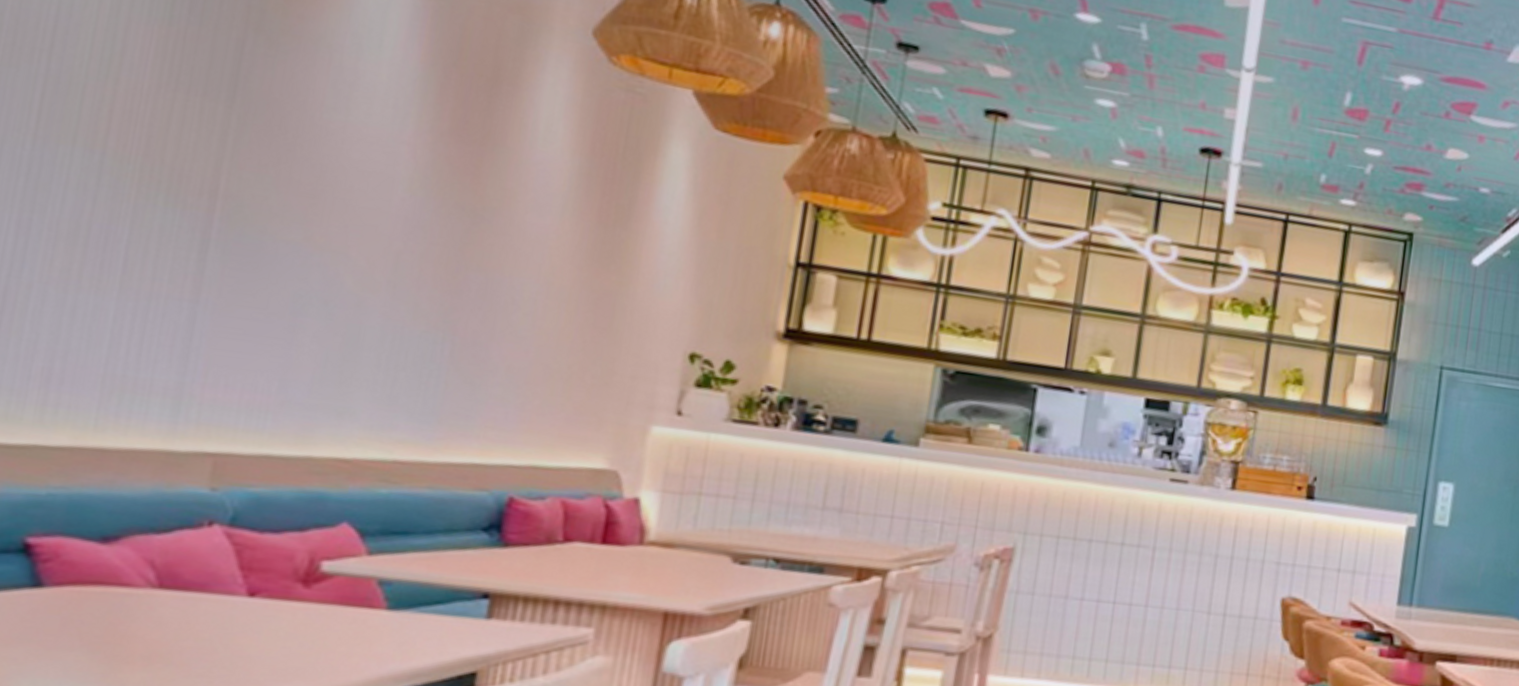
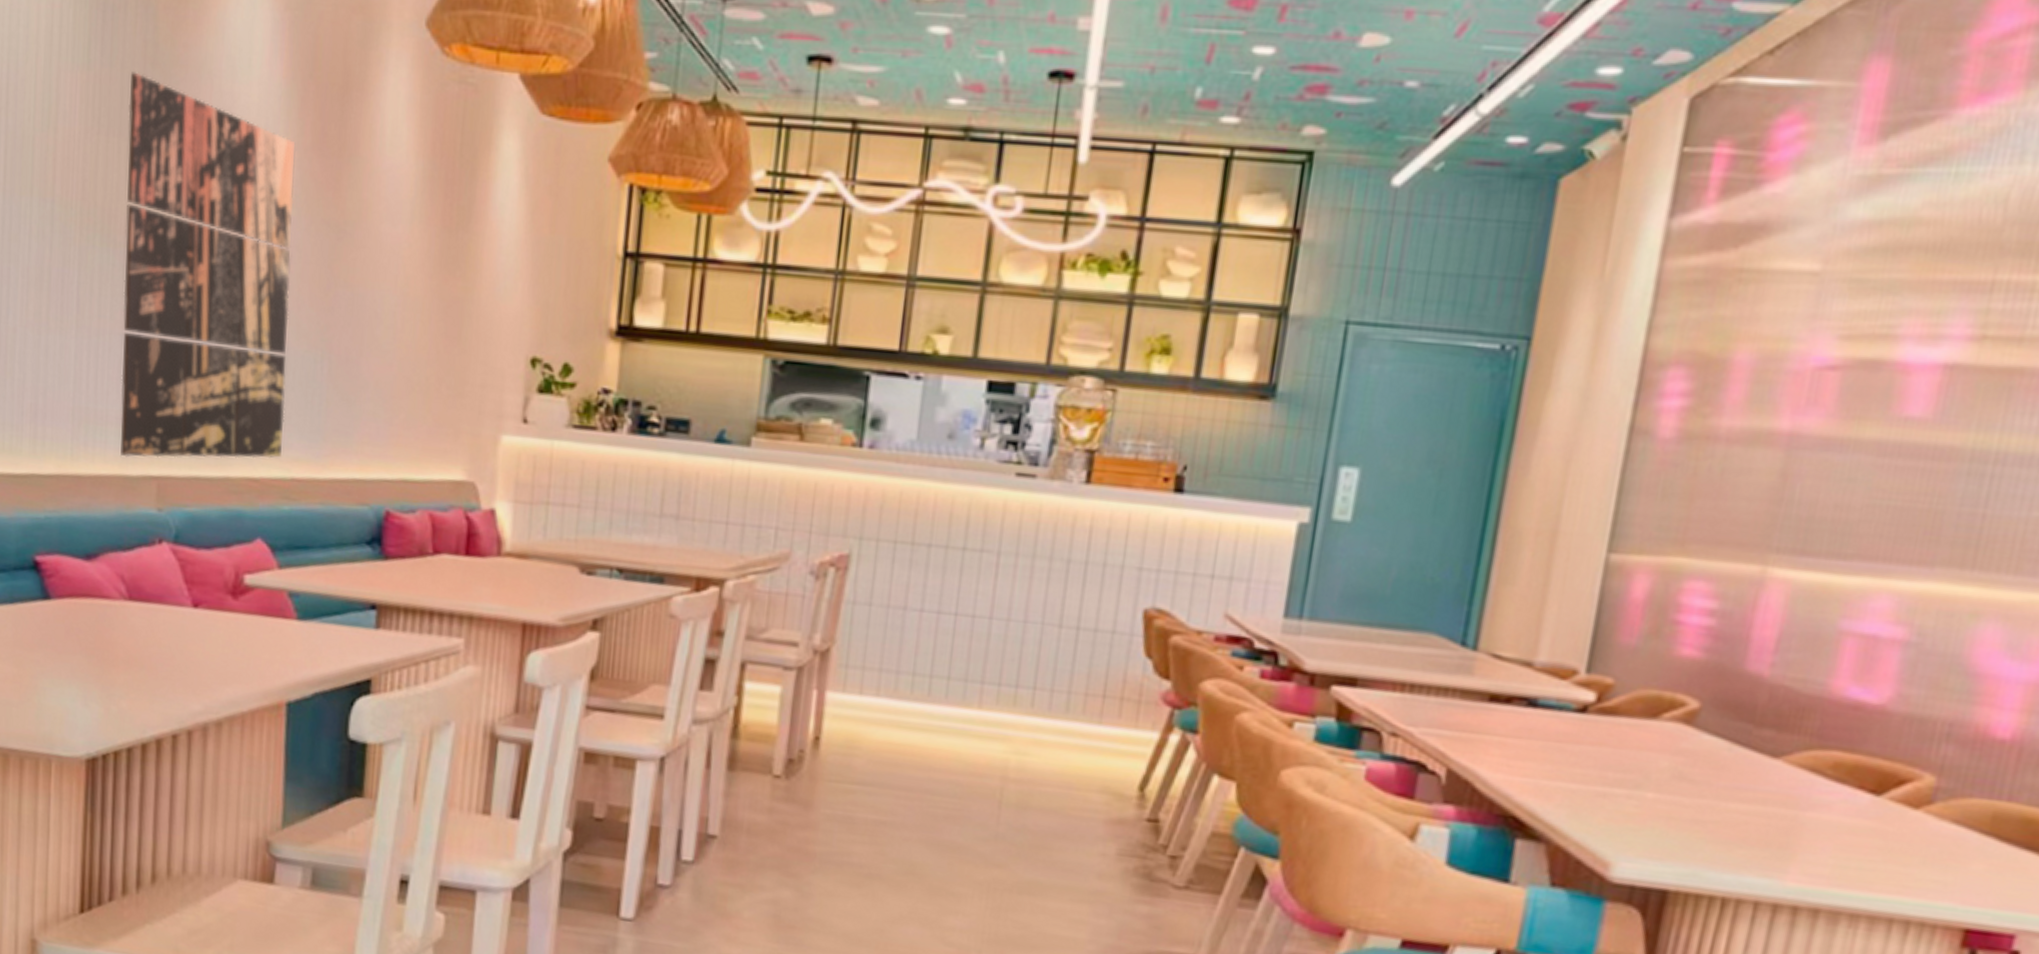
wall art: none [165,34,430,439] -> present [120,72,296,459]

